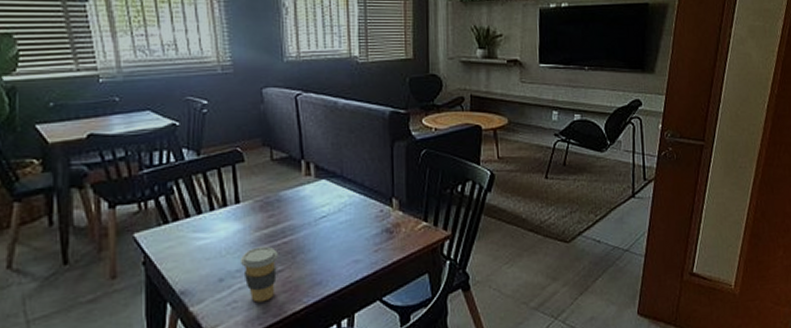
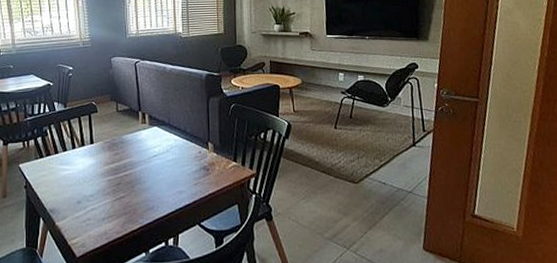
coffee cup: present [239,246,278,303] -> none [93,177,121,221]

